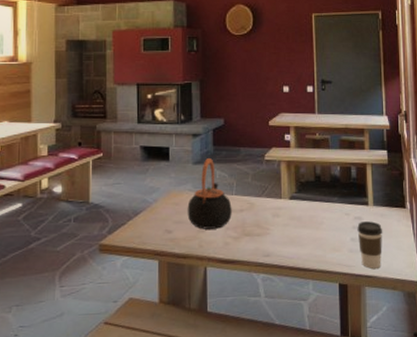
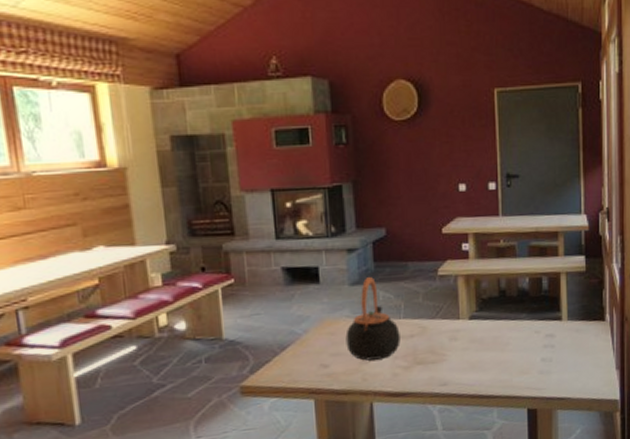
coffee cup: present [357,221,383,269] -> none [549,338,579,390]

